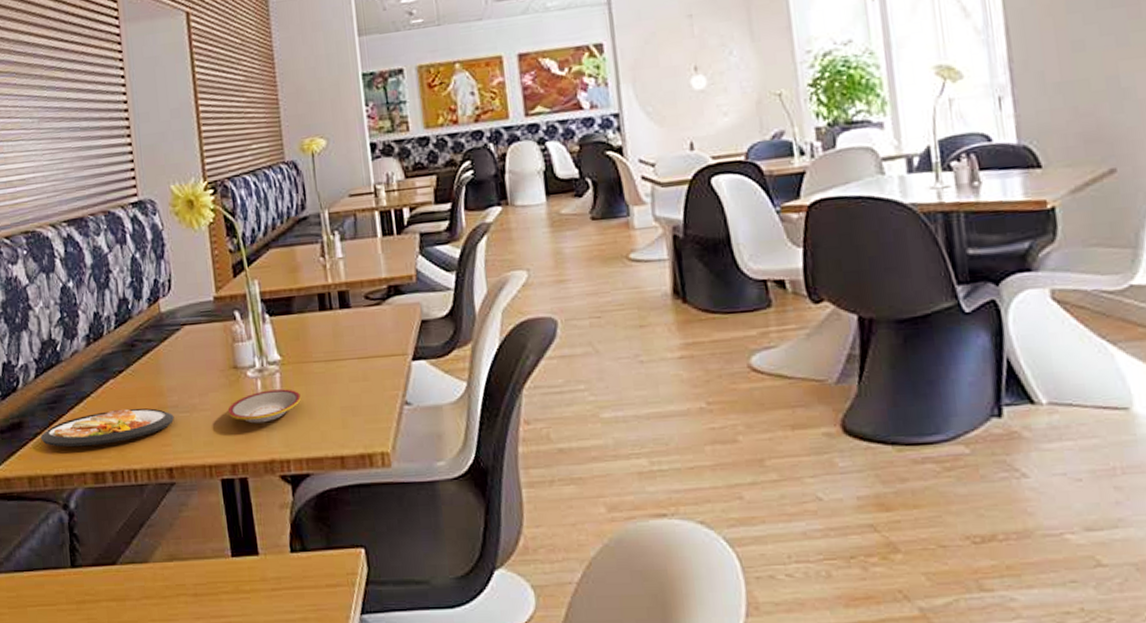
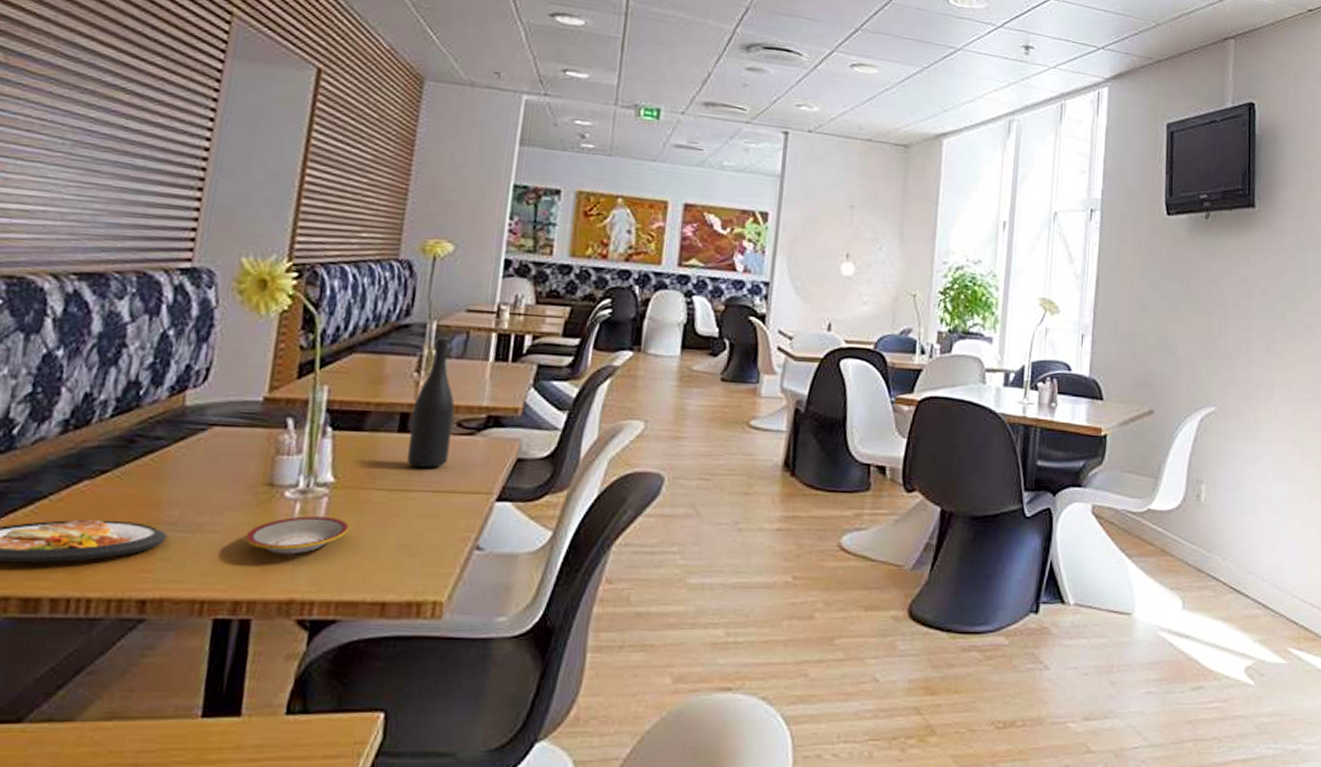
wine bottle: none [326,223,364,339] -> present [407,338,455,468]

